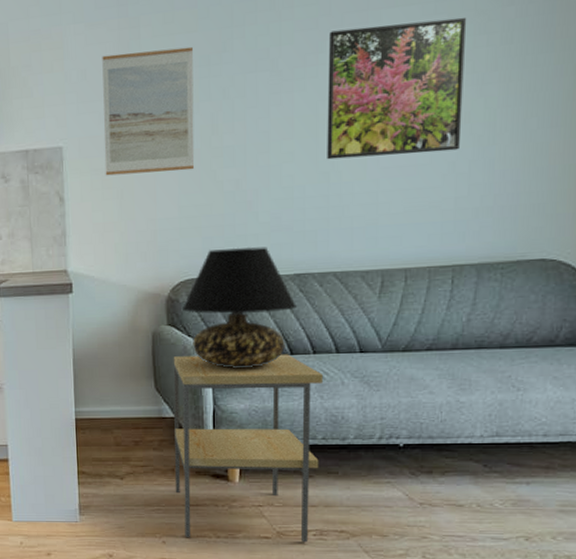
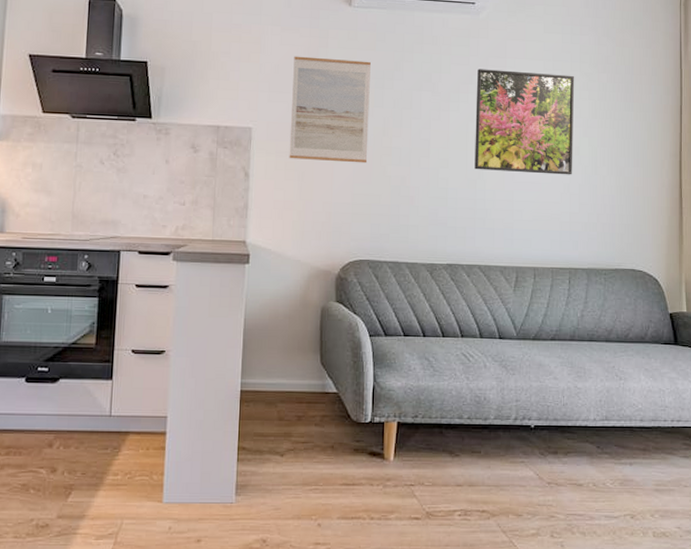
side table: present [173,354,324,543] -> none [333,332,470,523]
table lamp: present [181,247,297,368] -> none [349,235,448,347]

